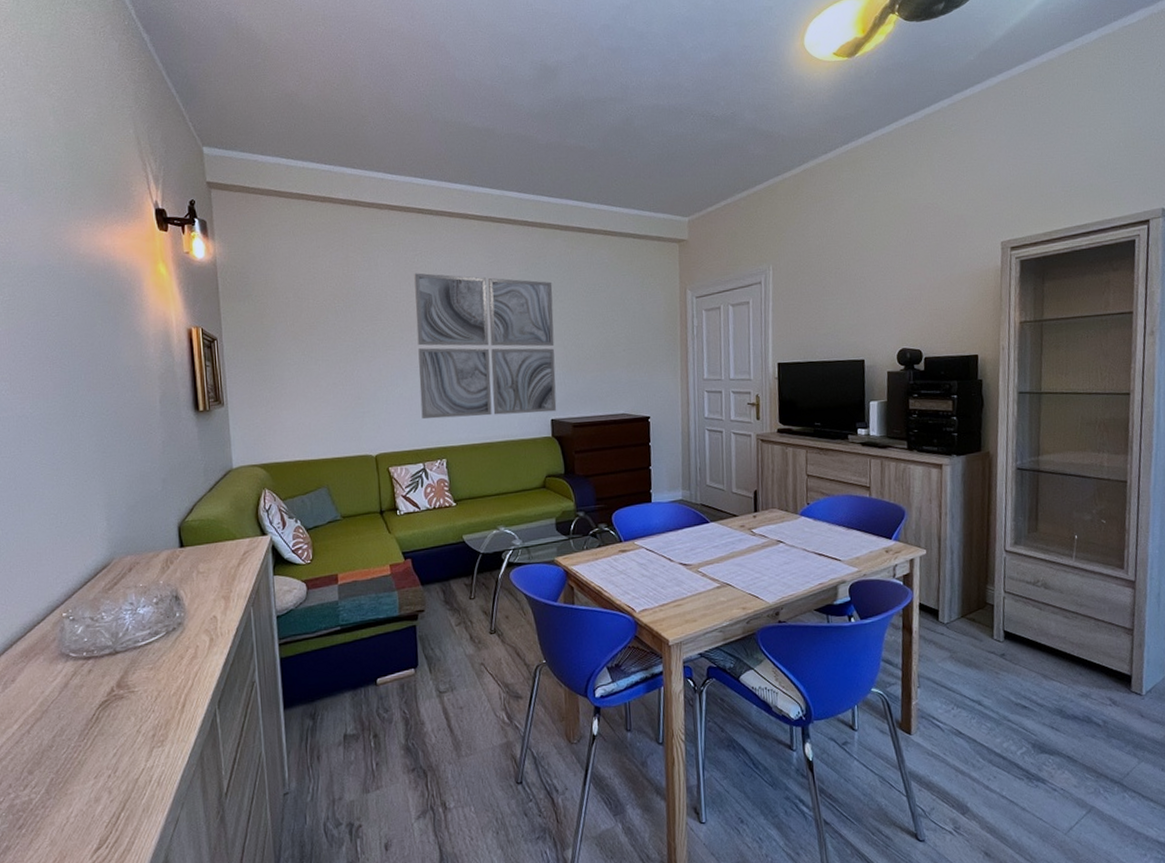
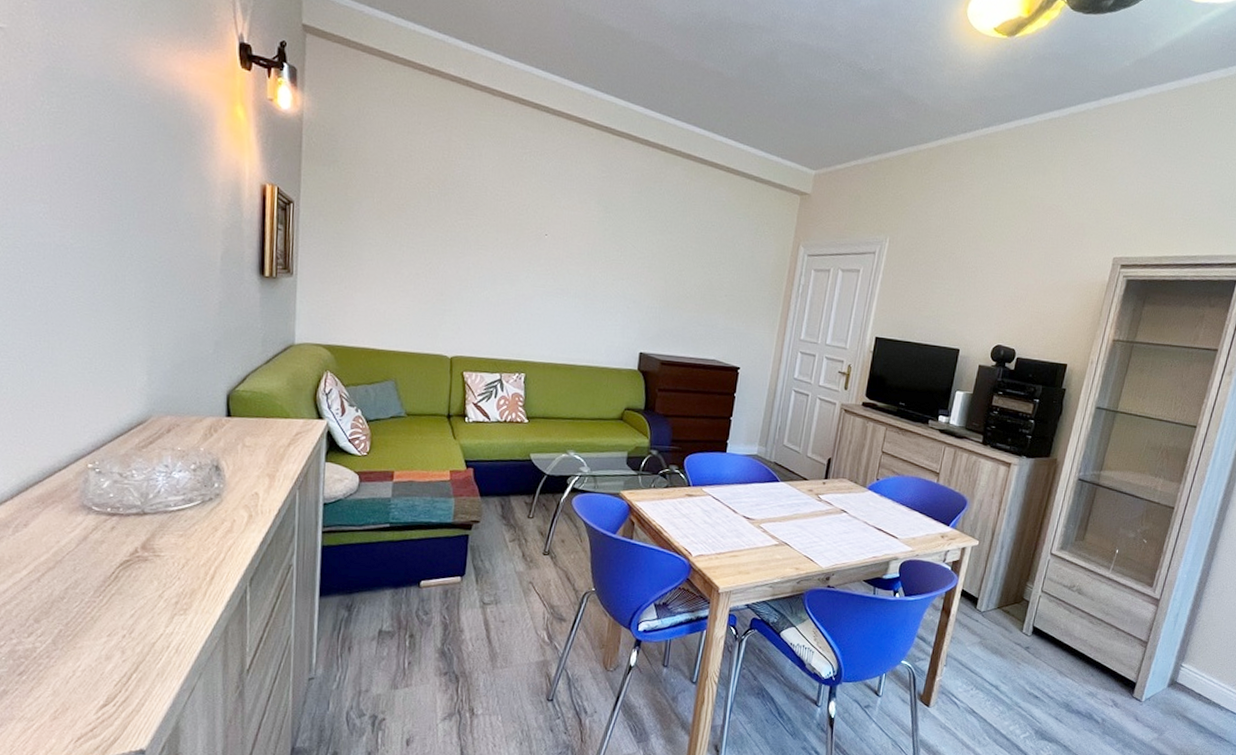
wall art: present [414,273,557,419] -> none [505,172,664,345]

